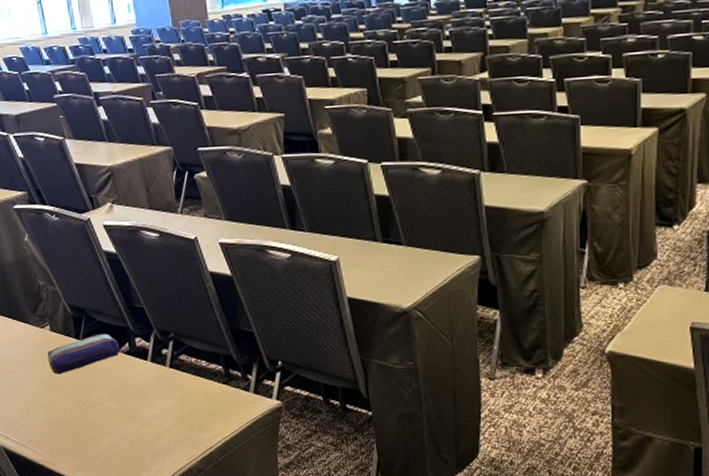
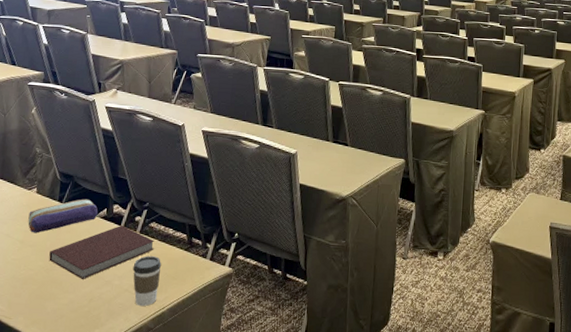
notebook: none [78,359,189,421] -> present [49,225,154,279]
coffee cup: none [169,392,202,446] -> present [132,256,162,306]

